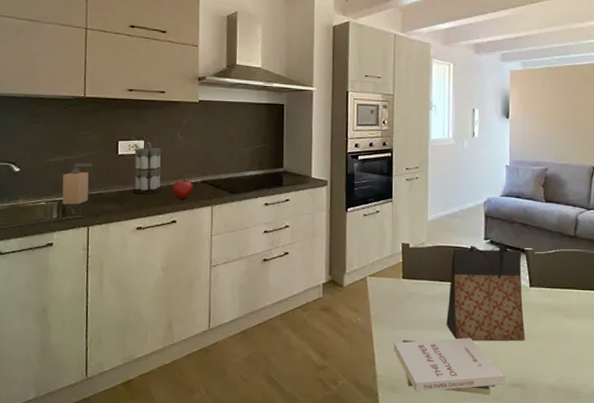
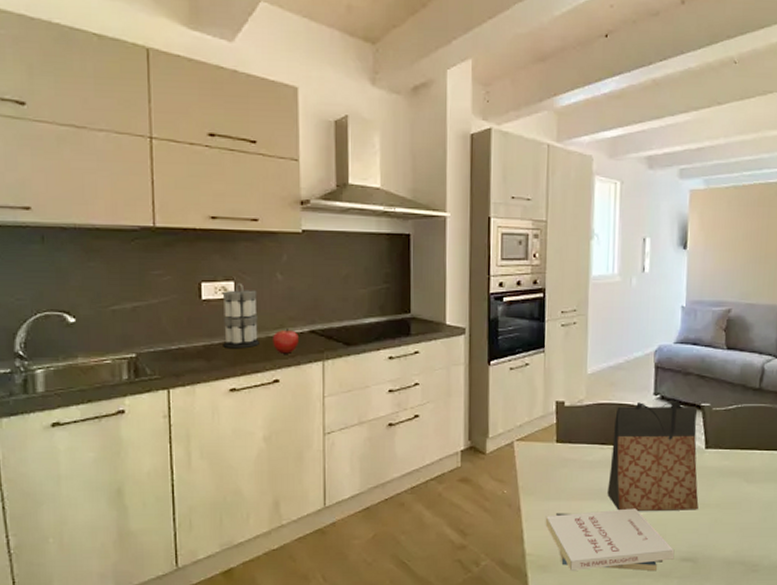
soap dispenser: present [62,163,93,205] -> none [132,311,170,363]

